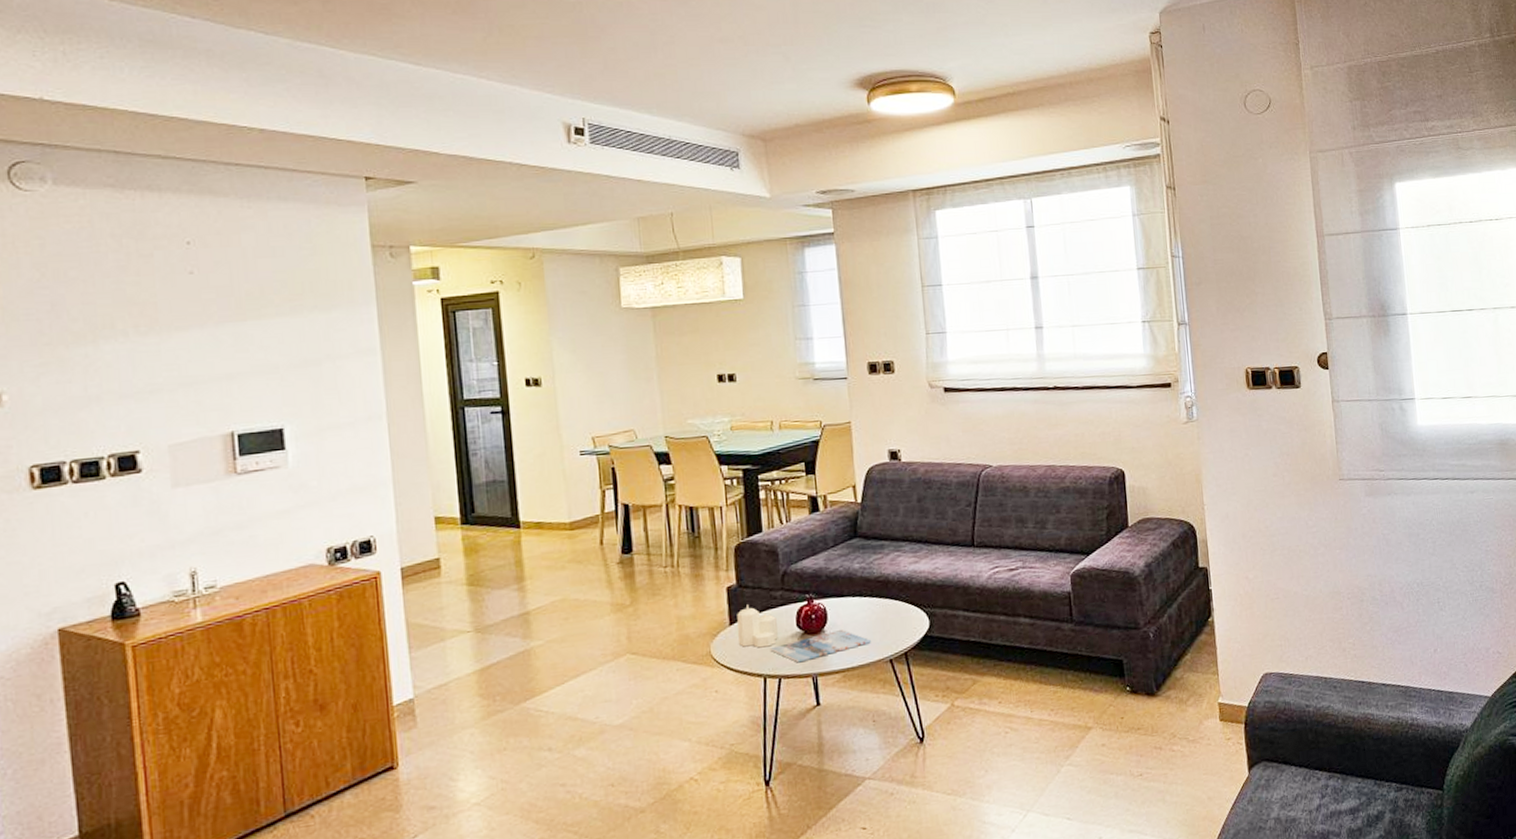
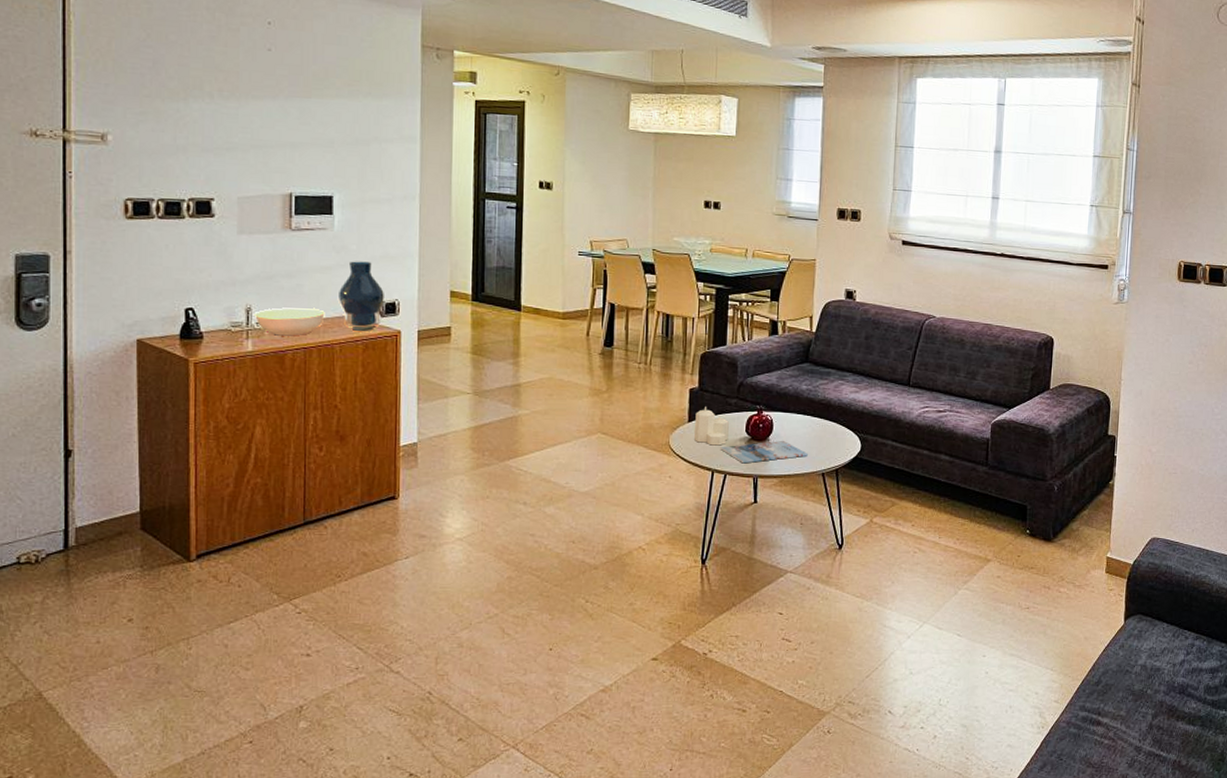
bowl: none [202,561,287,599] -> present [255,308,325,336]
vase: none [301,497,357,581] -> present [339,261,384,332]

